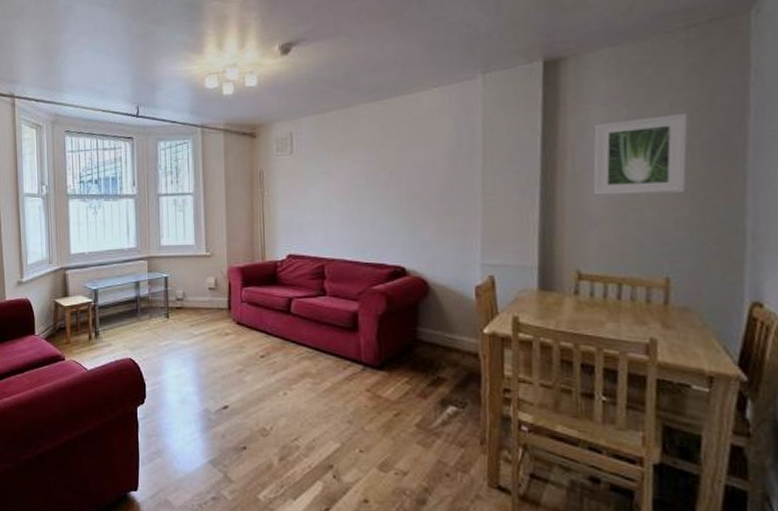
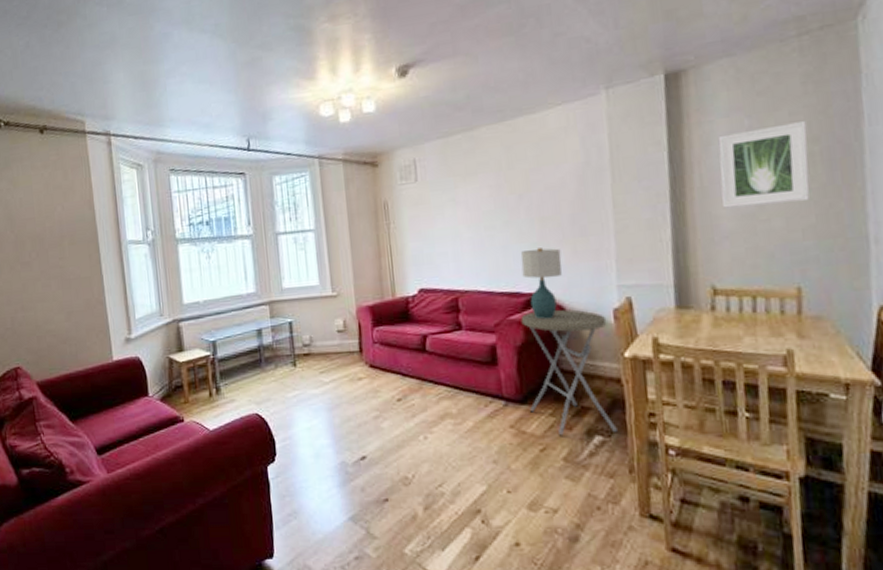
side table: none [383,284,473,405] -> present [520,309,619,436]
table lamp: none [387,223,428,291] -> present [520,248,562,320]

